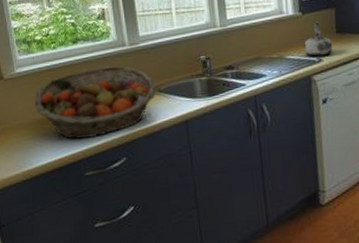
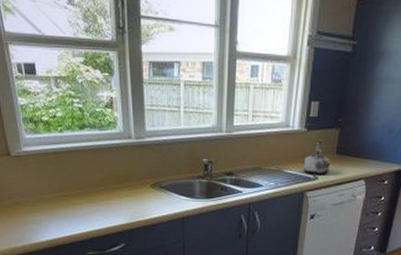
fruit basket: present [34,66,157,139] -> none [40,157,158,222]

